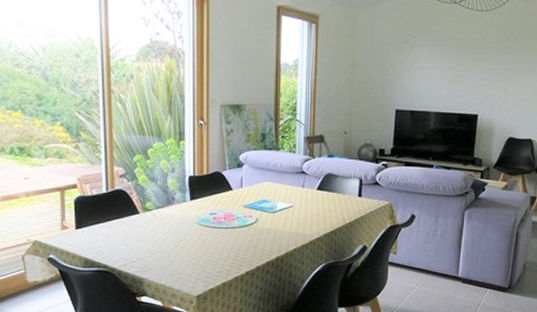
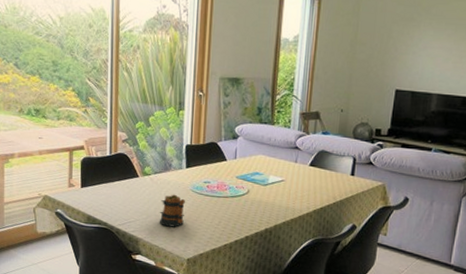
mug: none [164,229,191,264] -> present [159,194,185,227]

